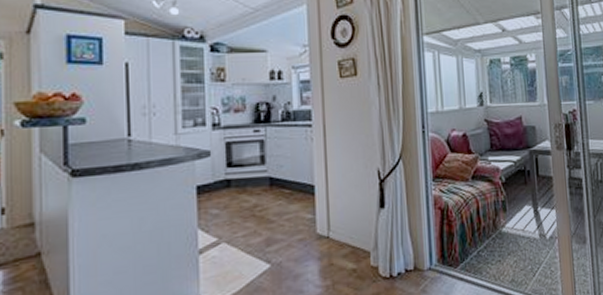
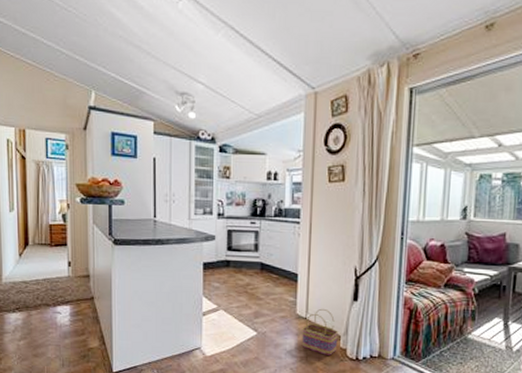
basket: none [325,222,368,279] -> present [302,308,338,355]

